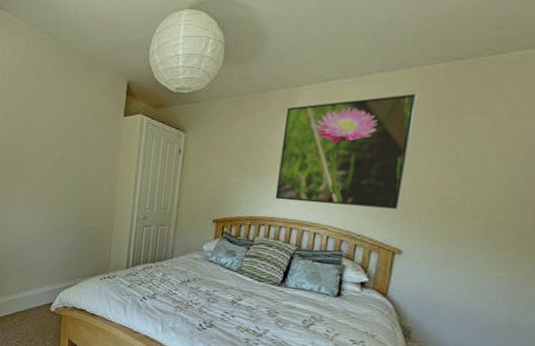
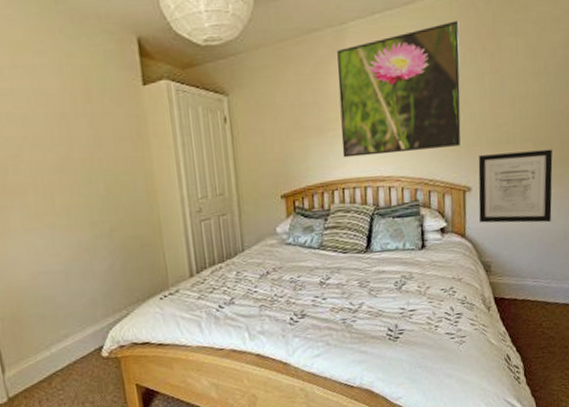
wall art: none [406,222,508,306] -> present [478,149,553,223]

